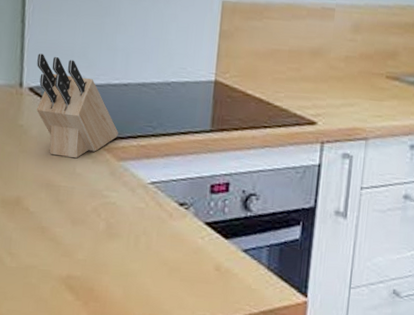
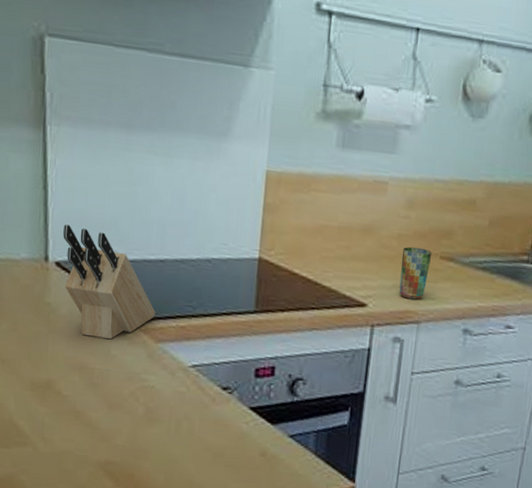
cup: none [347,67,378,117] -> present [399,246,432,300]

